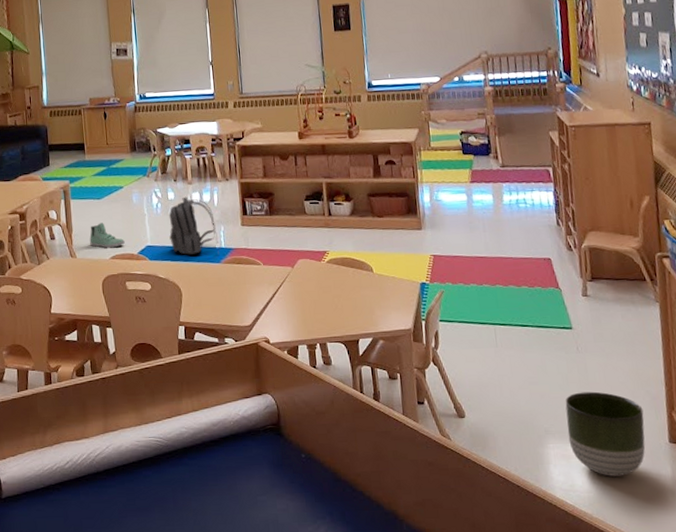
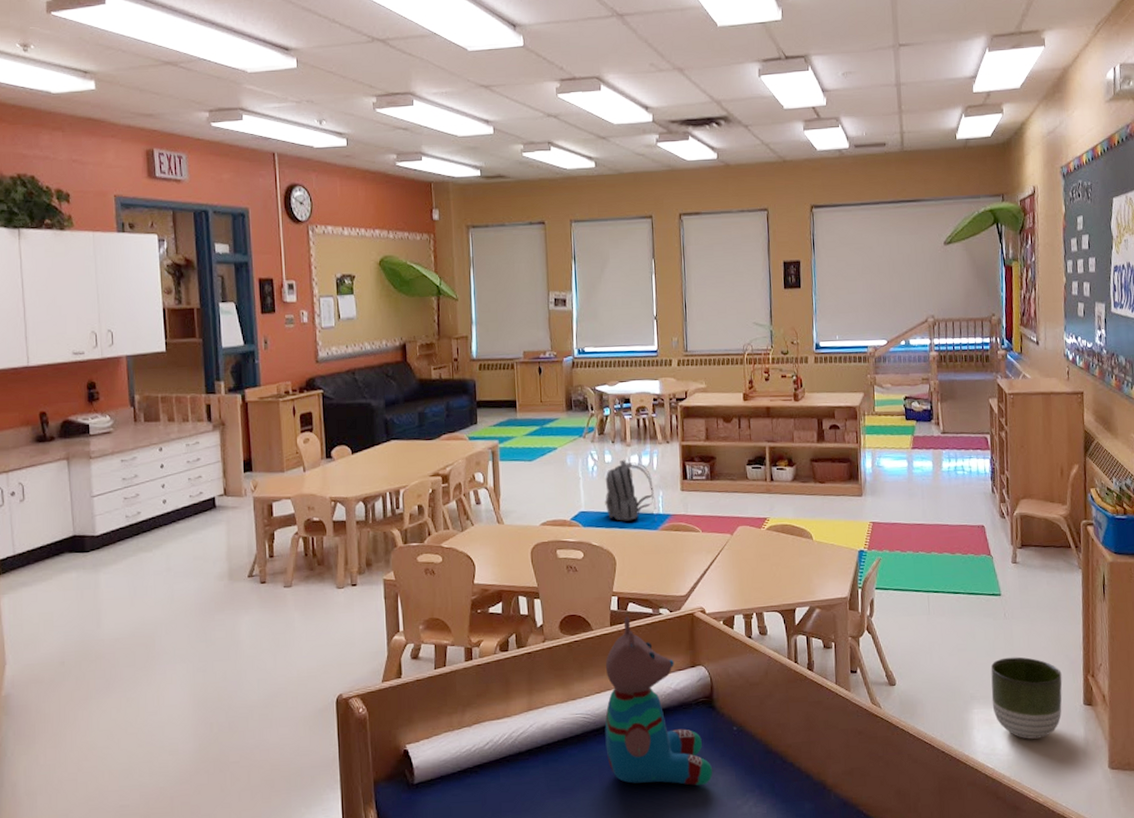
sneaker: present [89,223,125,248] -> none [519,486,557,514]
teddy bear: none [175,345,283,510] -> present [604,616,713,786]

